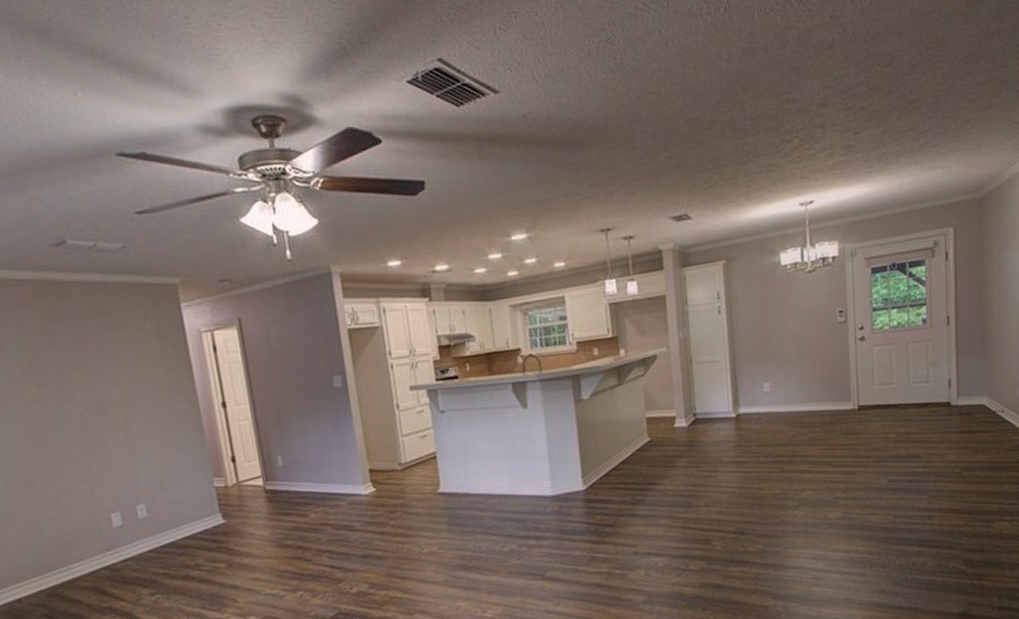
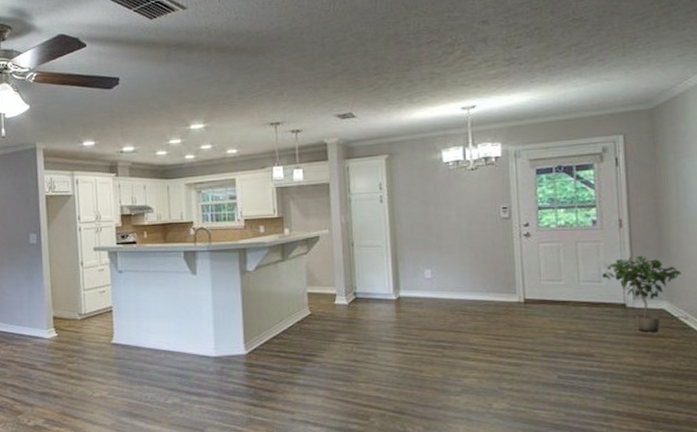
potted plant: none [930,352,1001,429] -> present [602,255,682,332]

